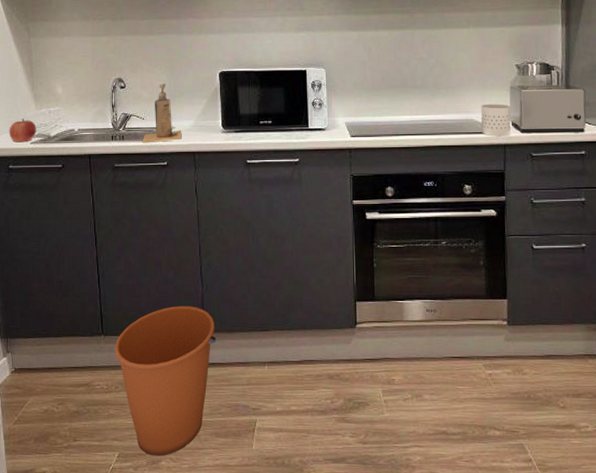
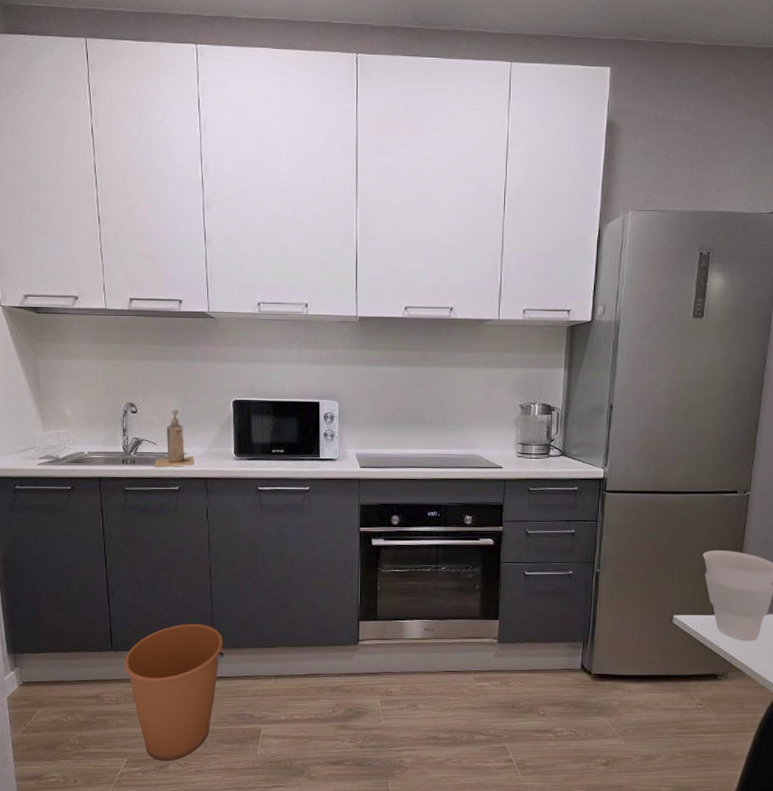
fruit: present [9,118,37,143] -> none [15,439,45,464]
mug: present [480,103,511,137] -> none [484,440,513,472]
toaster: present [509,84,587,134] -> none [510,424,582,471]

